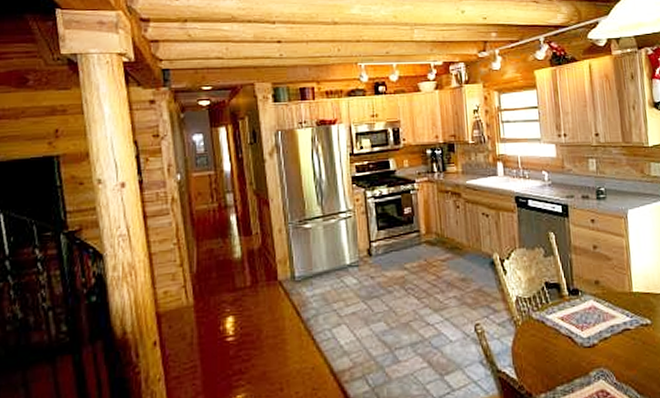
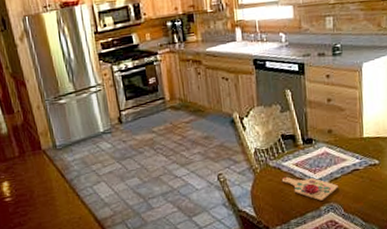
cutting board: none [546,332,608,365] -> present [281,176,338,201]

